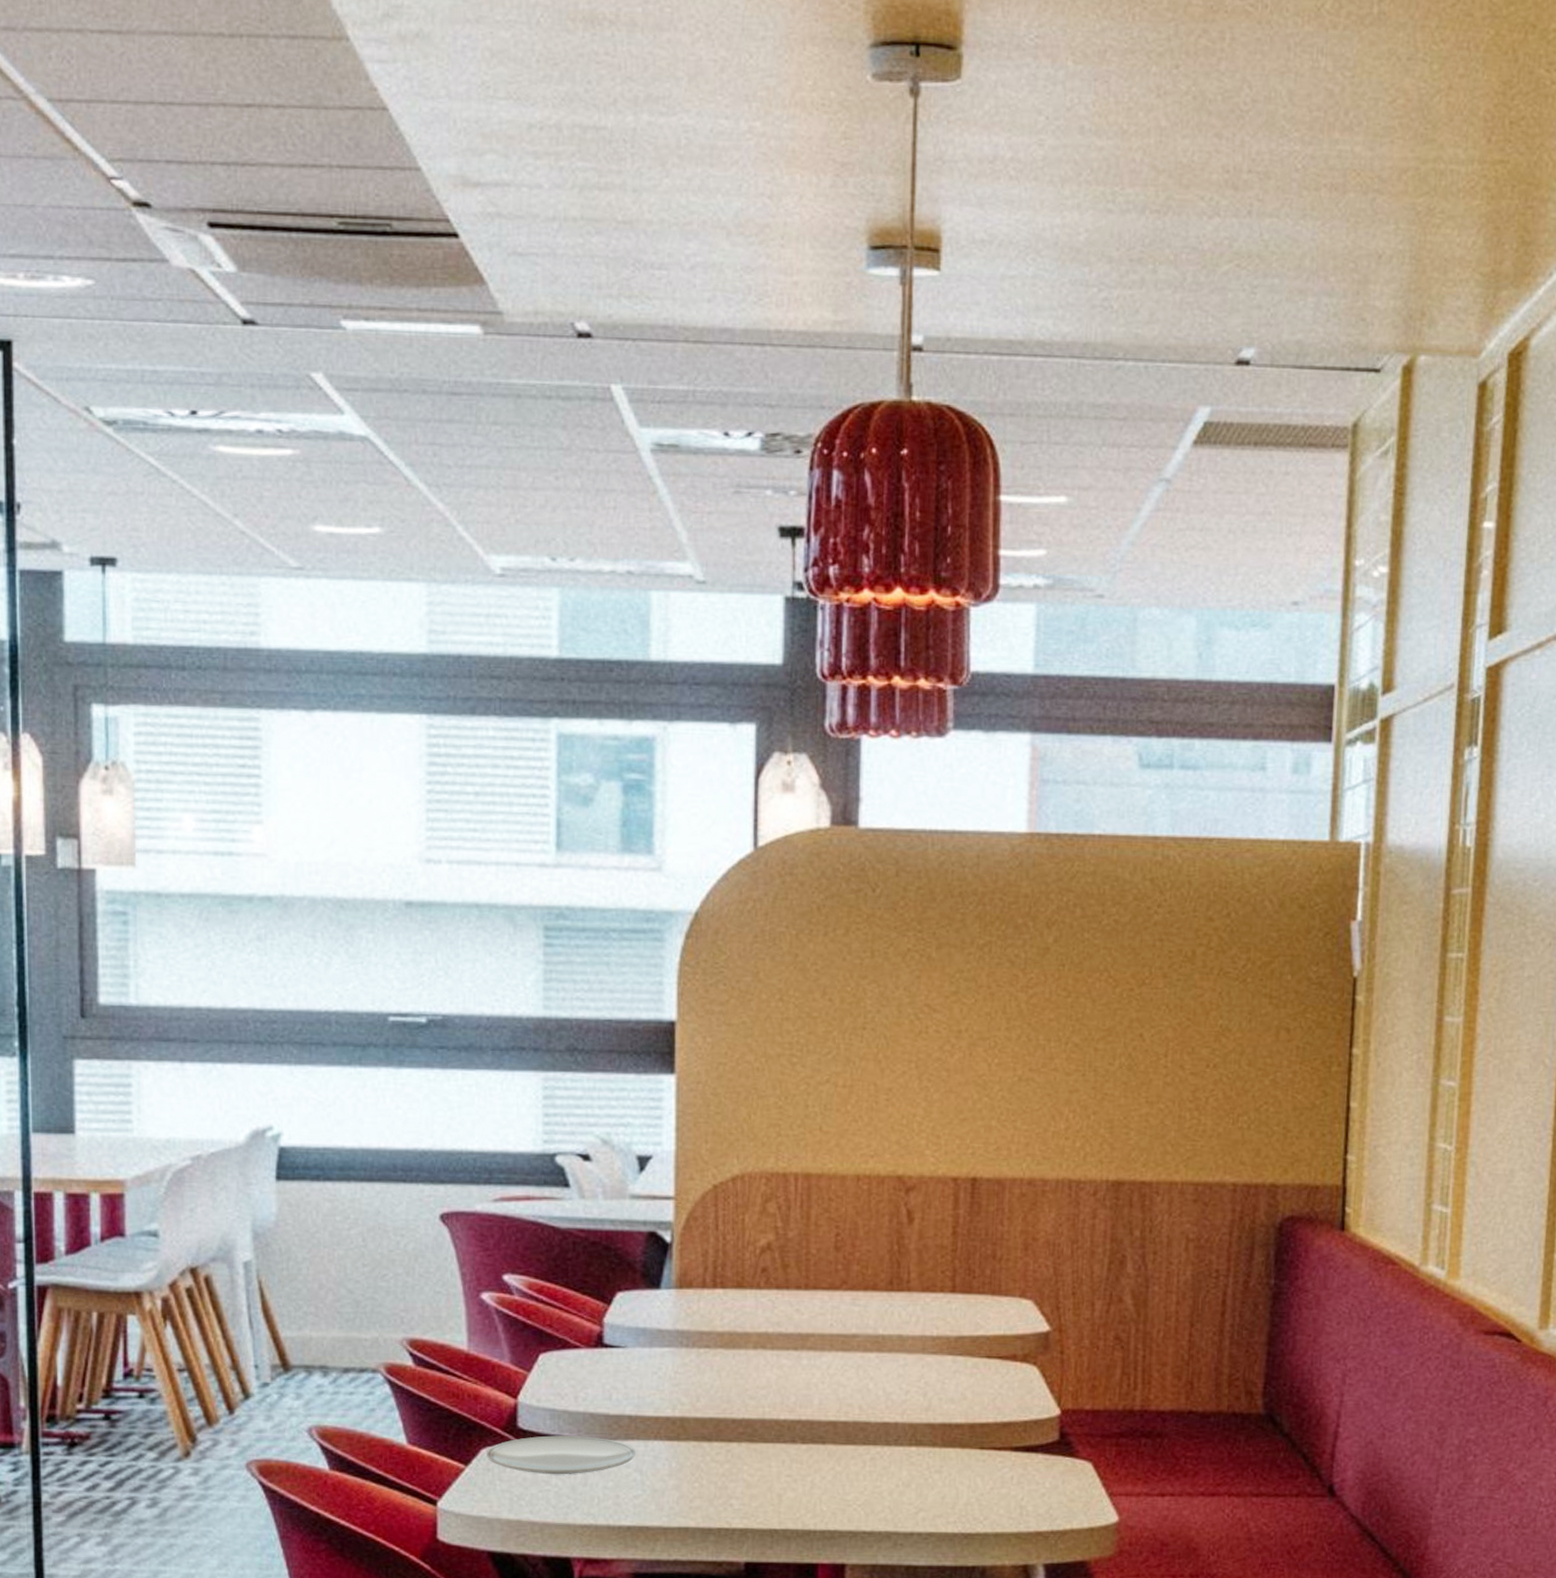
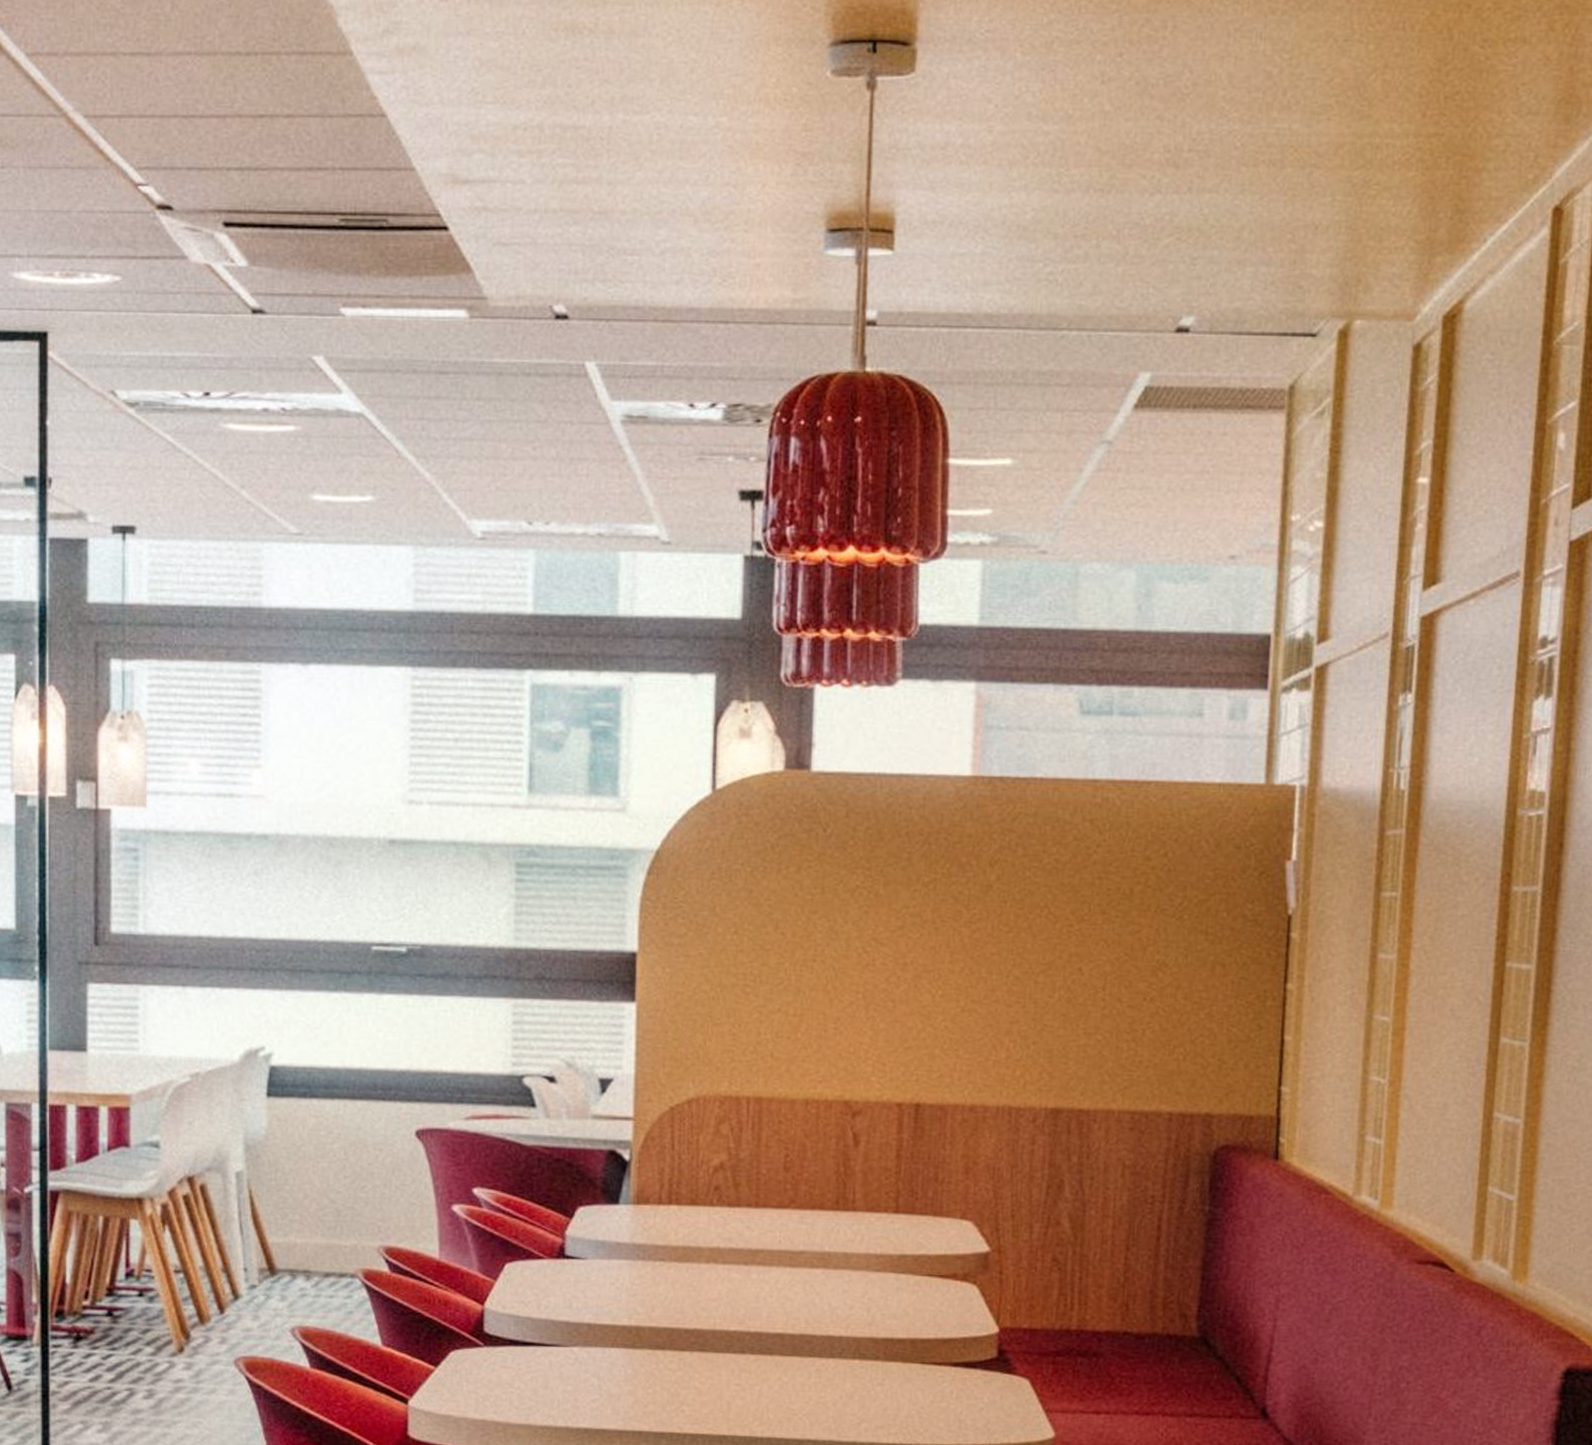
plate: present [486,1435,635,1474] -> none [455,1340,594,1378]

